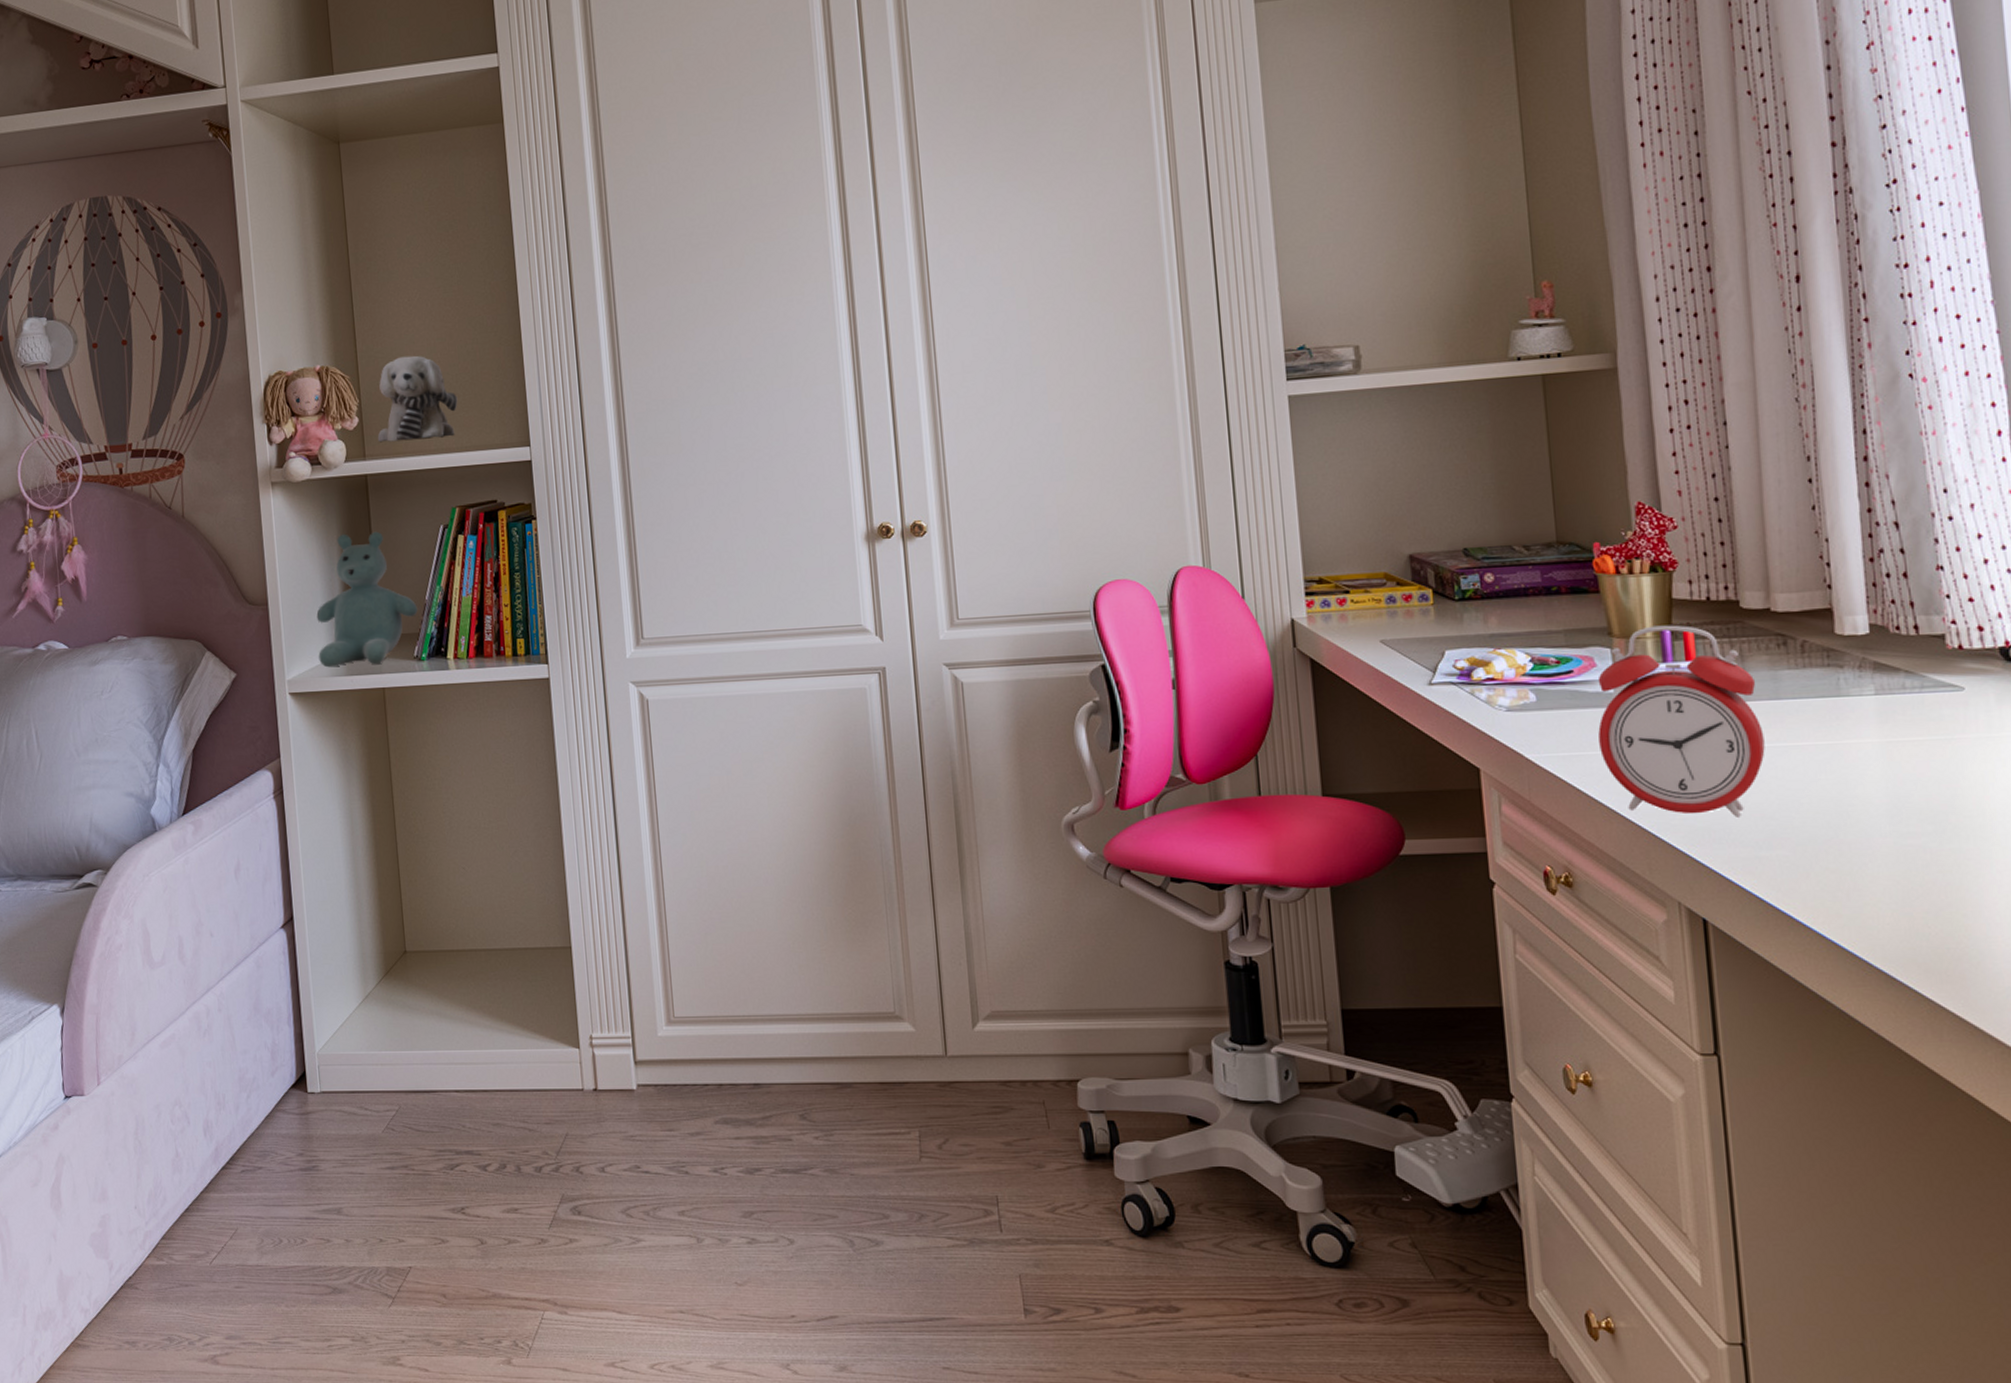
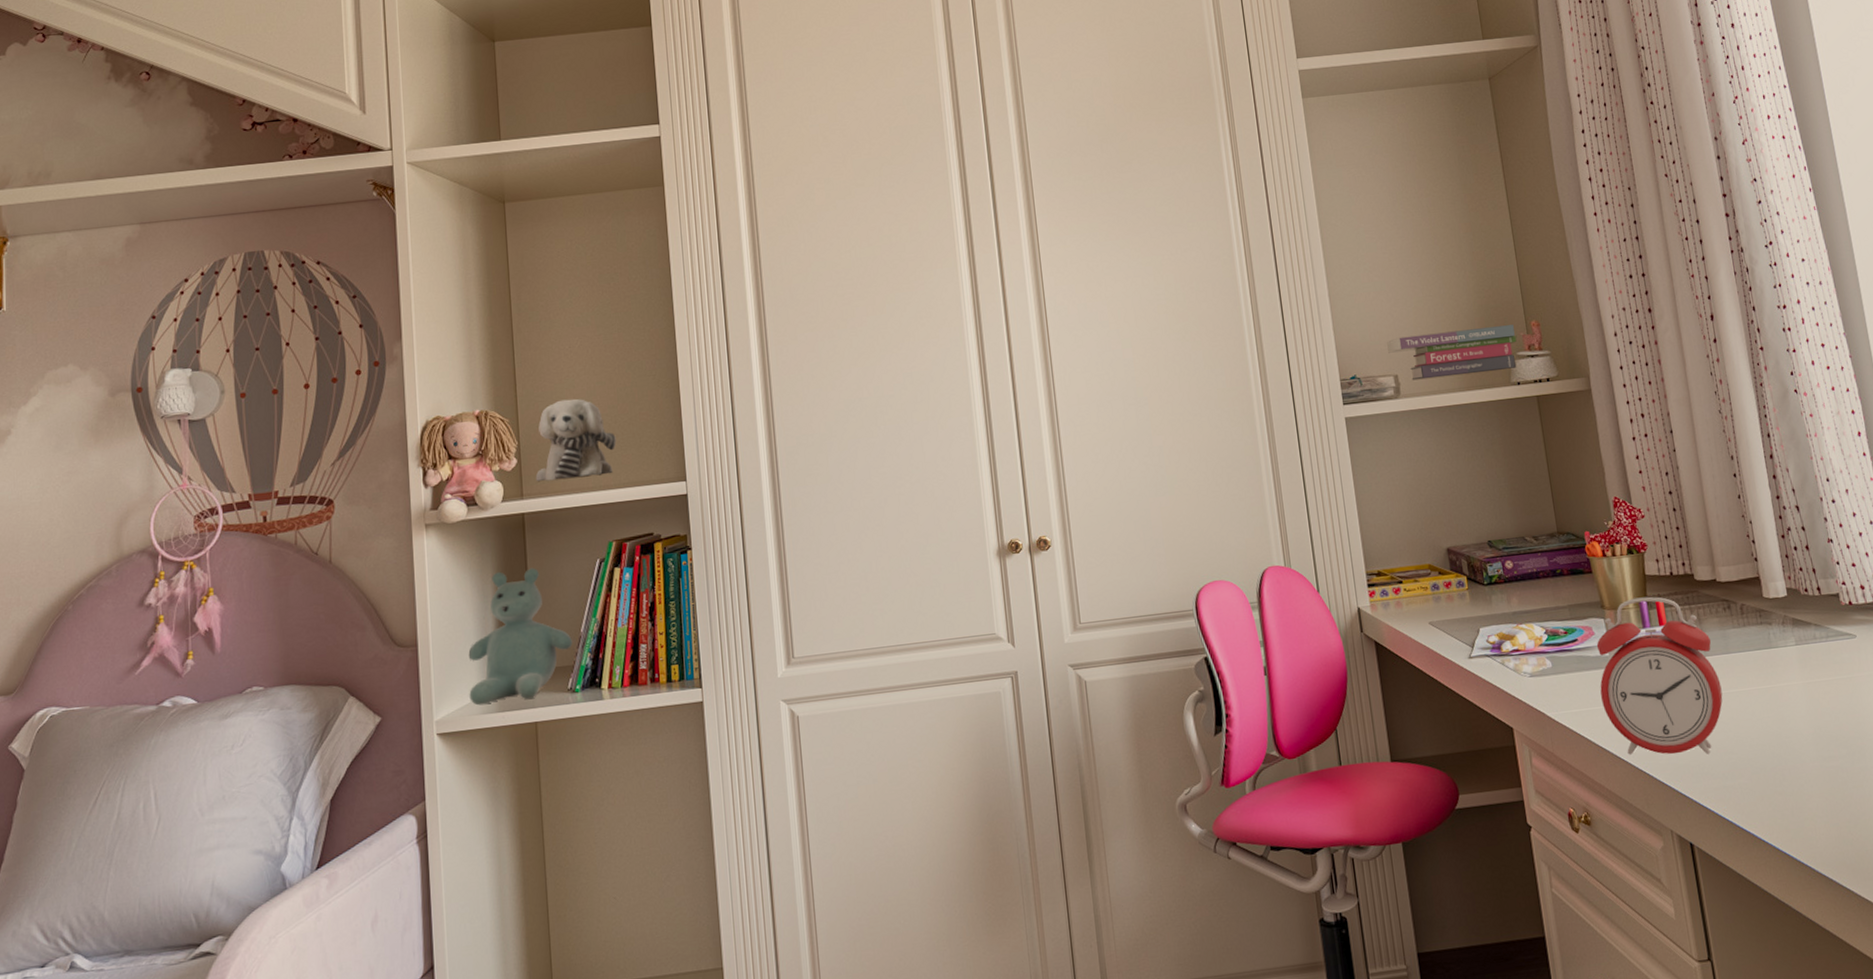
books: none [1347,286,1520,353] -> present [1387,325,1517,381]

